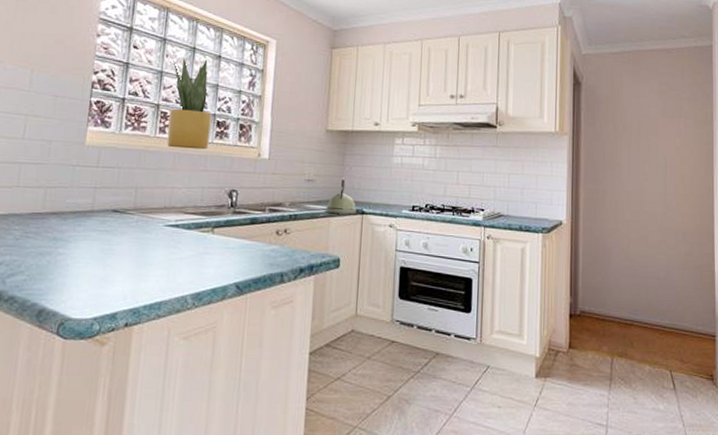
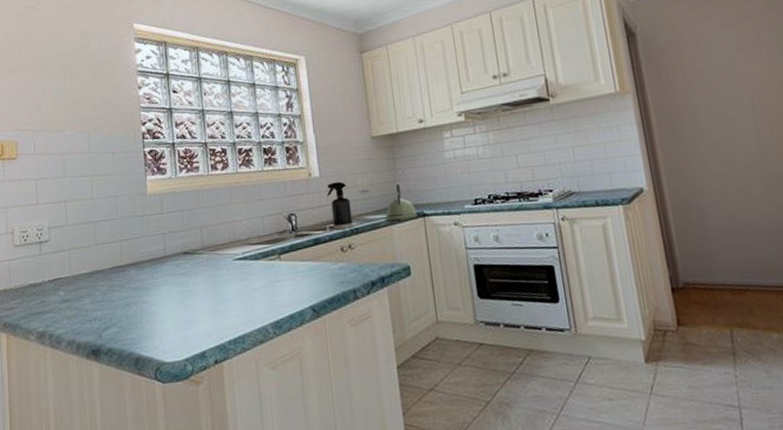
planter: present [167,57,212,150] -> none [210,90,260,183]
spray bottle: none [272,167,294,213] -> present [326,182,353,230]

